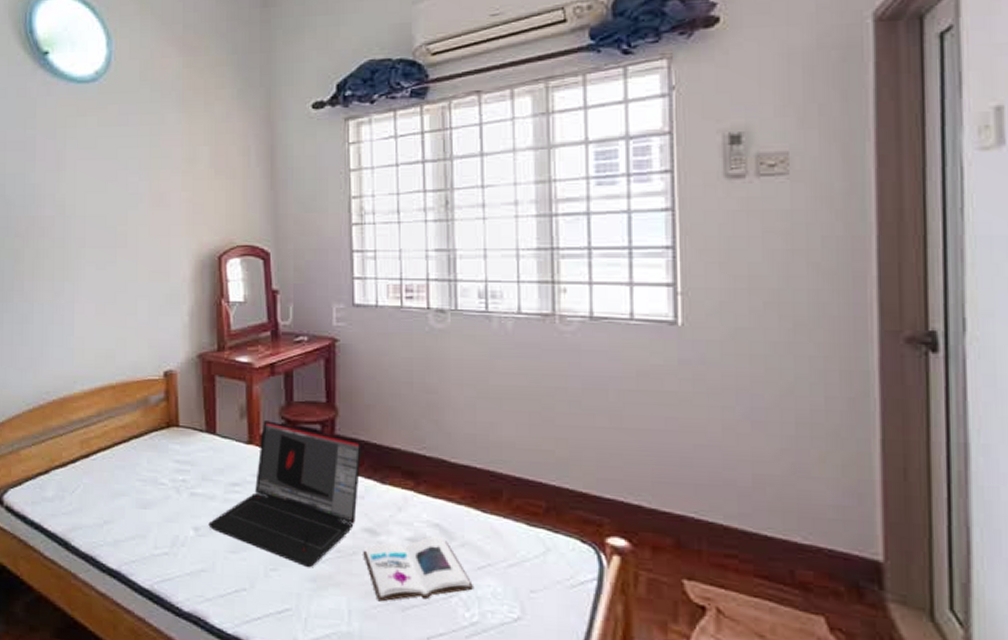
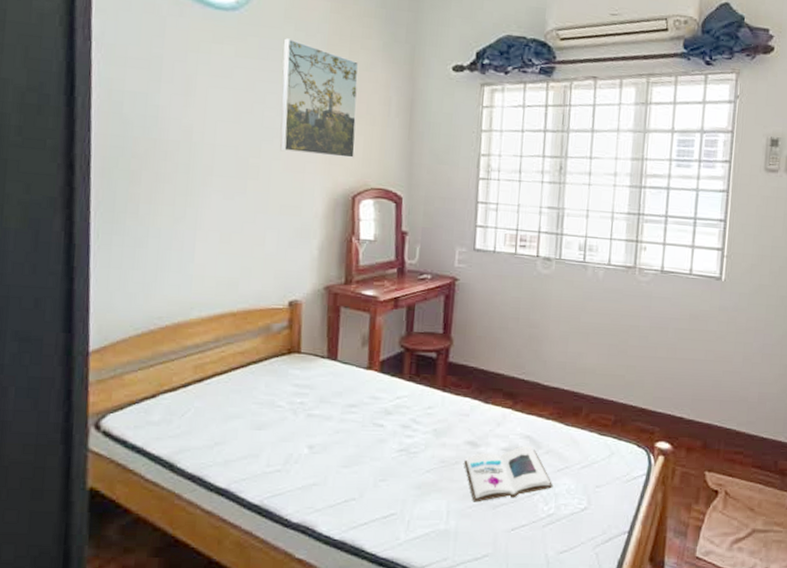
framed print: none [141,101,217,216] -> present [280,38,359,158]
laptop: present [208,421,361,568] -> none [323,349,471,477]

